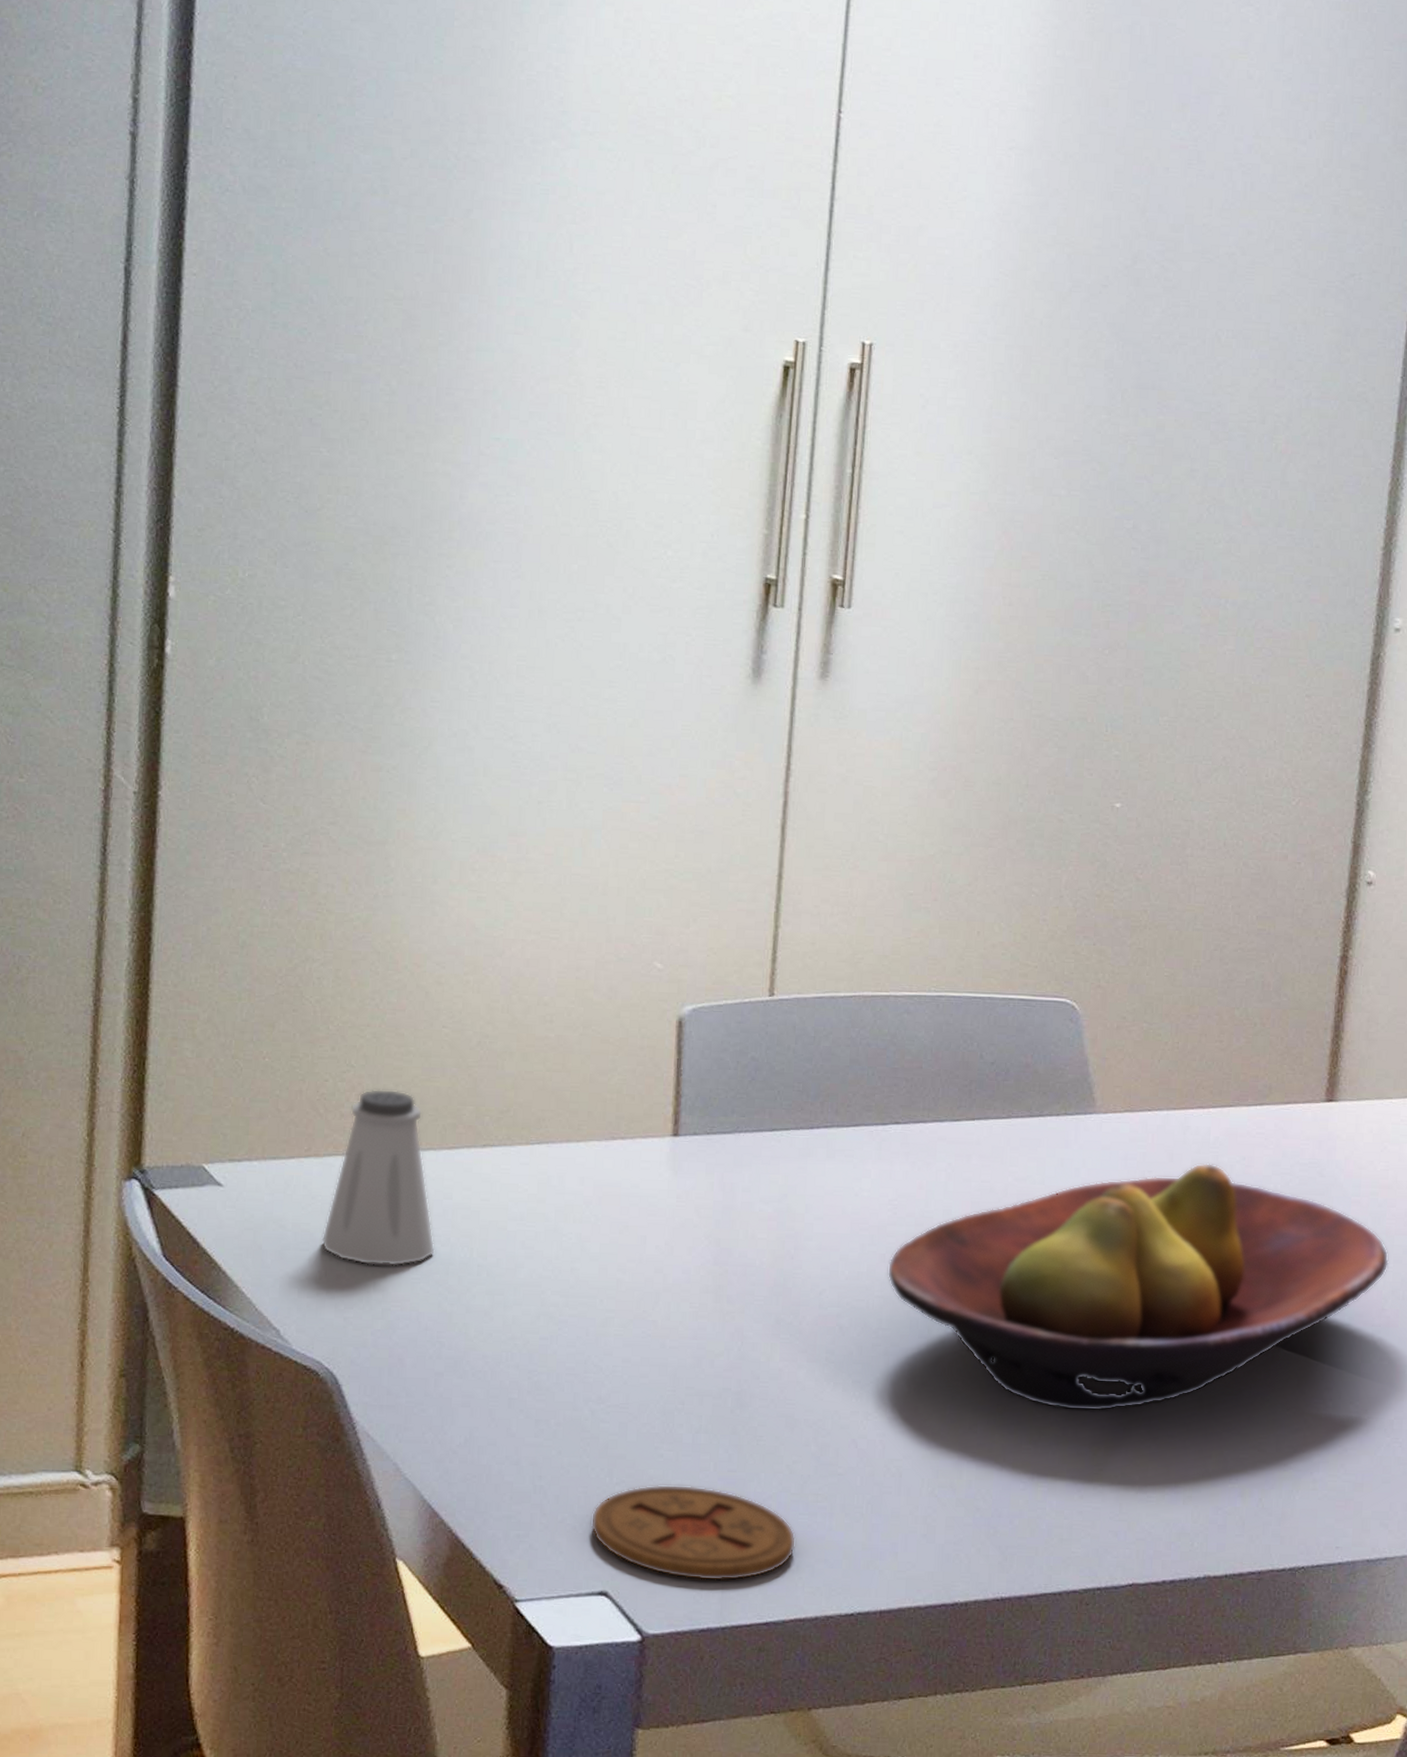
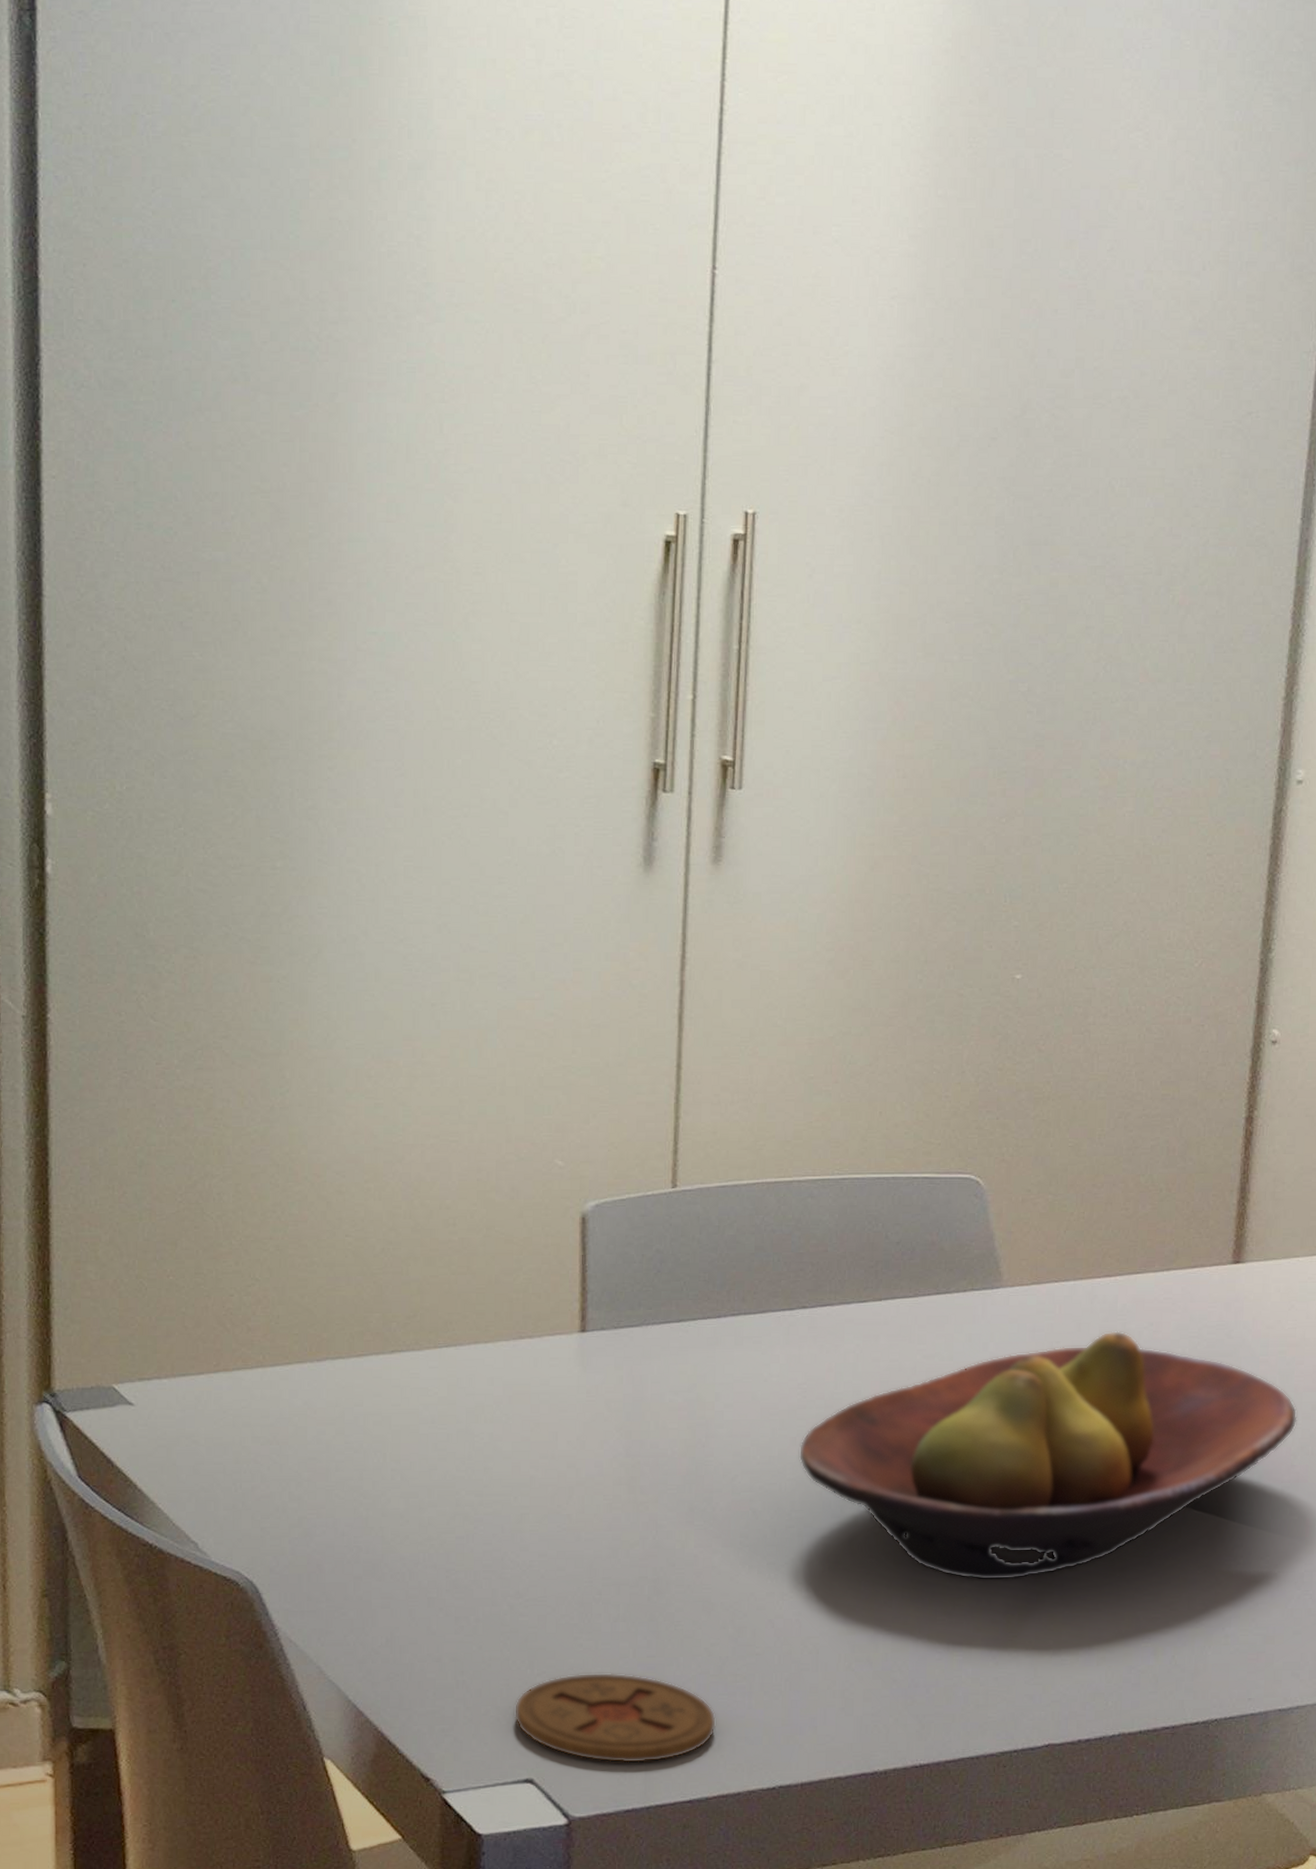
saltshaker: present [321,1089,435,1266] -> none [235,1300,348,1475]

